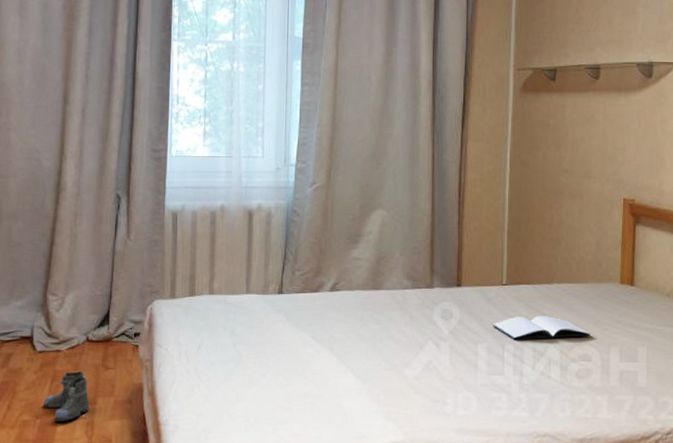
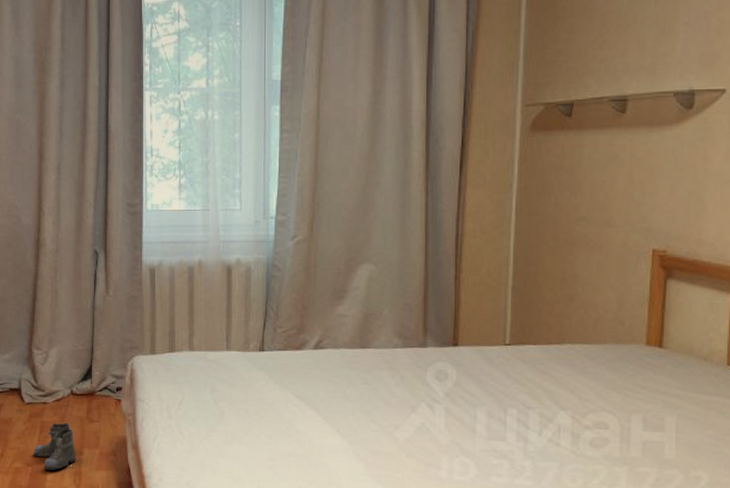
book: present [492,316,590,340] -> none [493,379,608,404]

